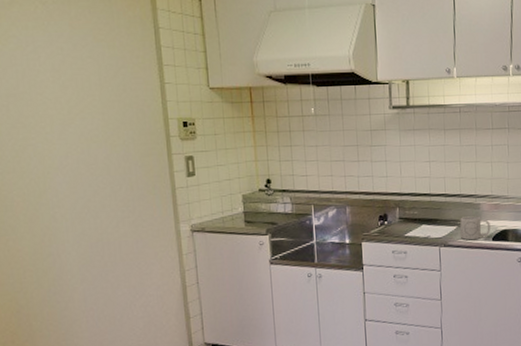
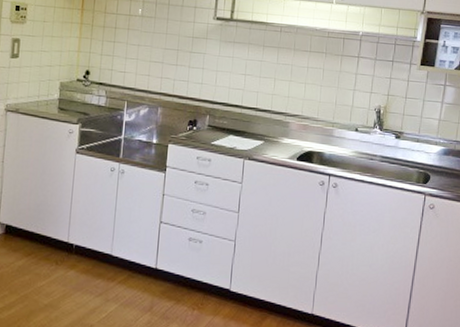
mug: present [459,216,491,241] -> none [265,133,297,158]

